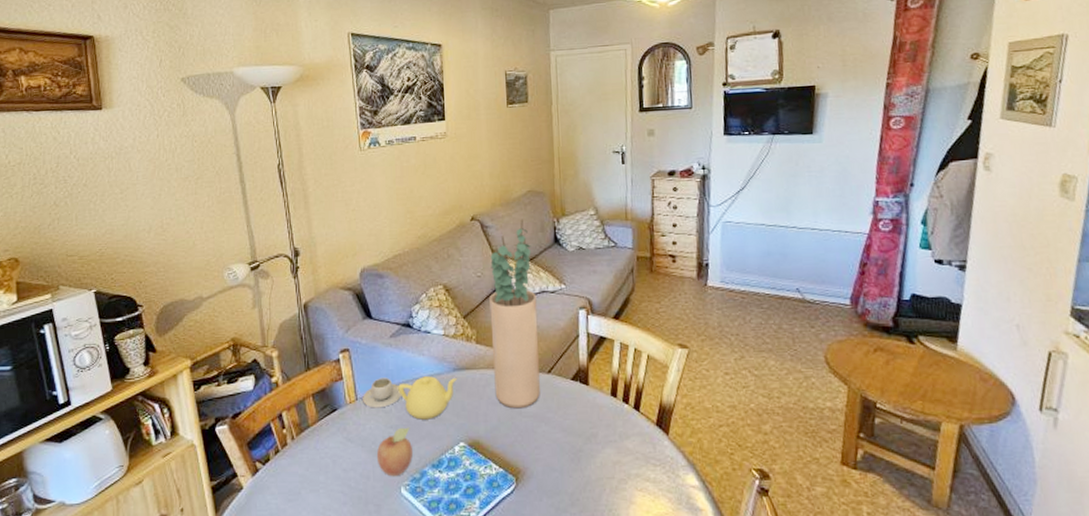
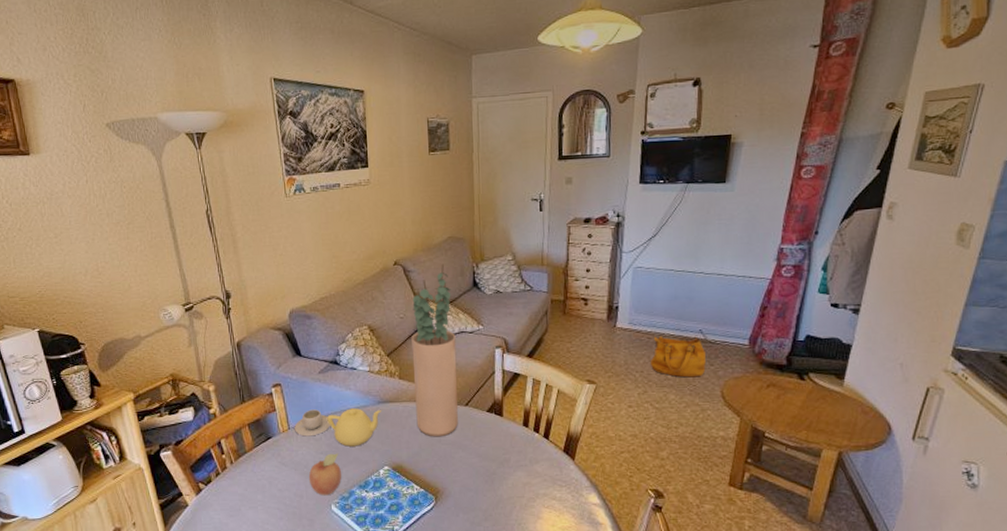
handbag: none [745,295,806,341] -> present [650,336,706,378]

